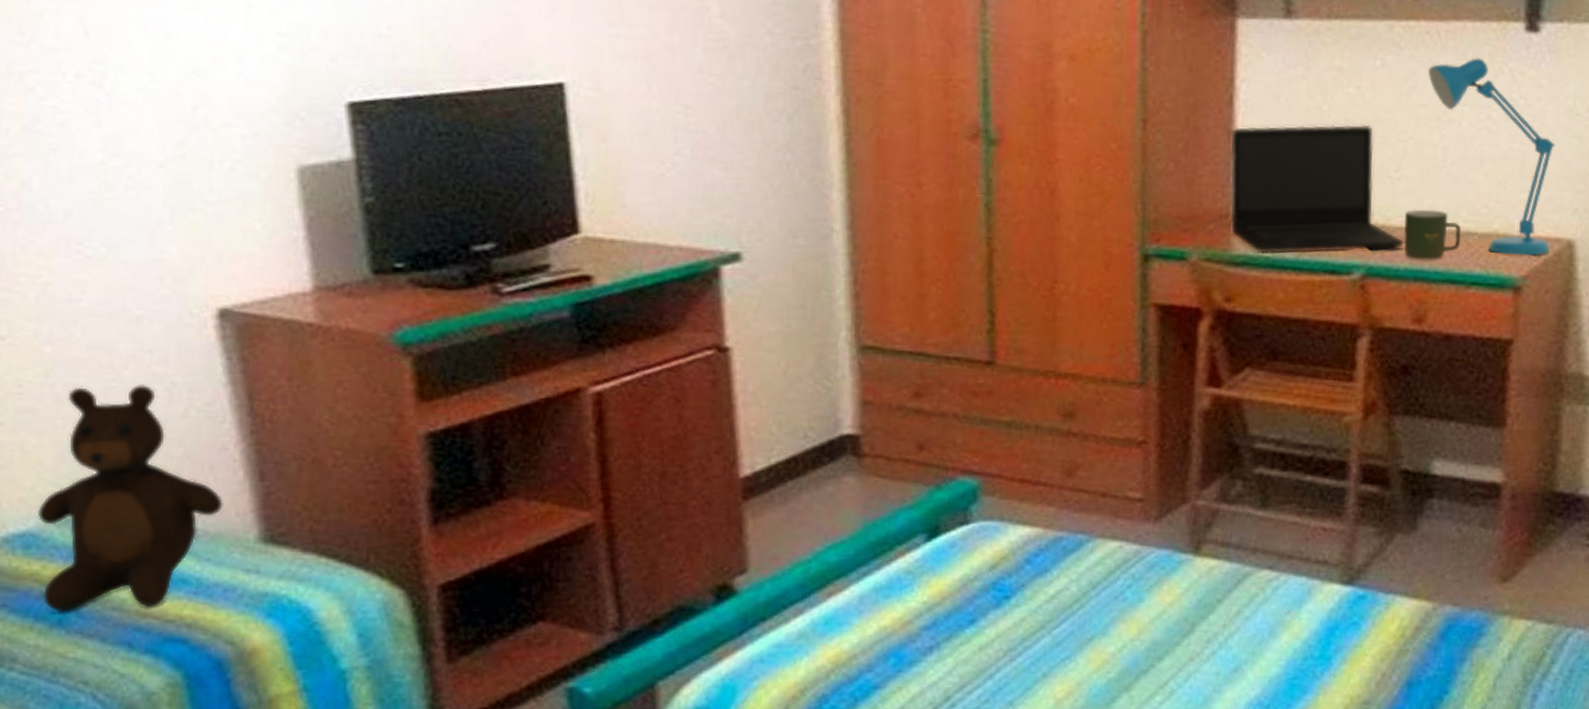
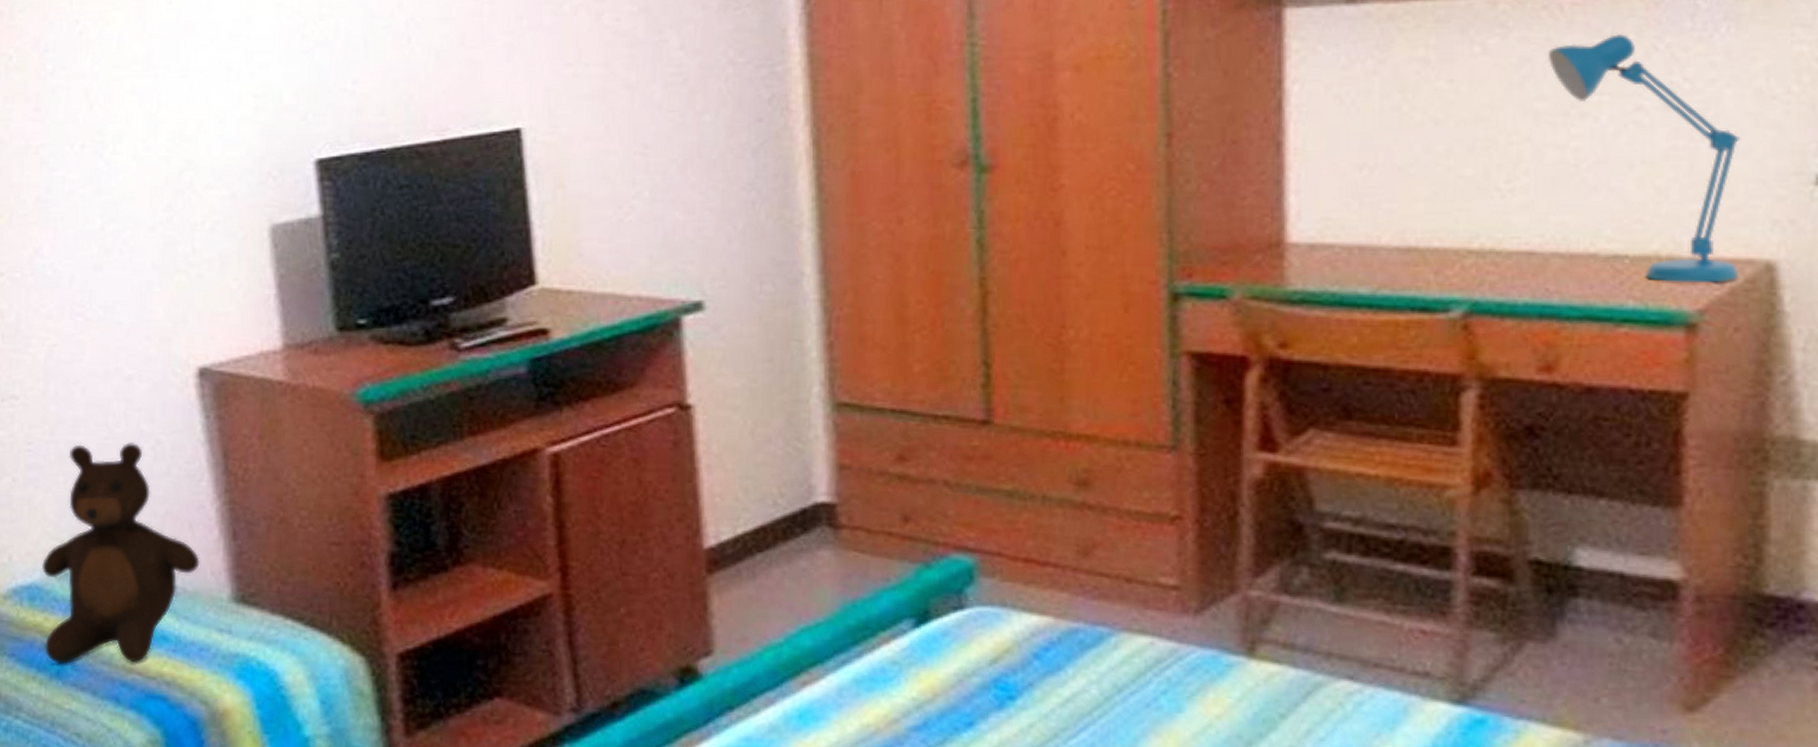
laptop: present [1229,124,1404,254] -> none [1279,125,1522,289]
mug: present [1403,209,1462,262] -> none [1521,228,1605,294]

